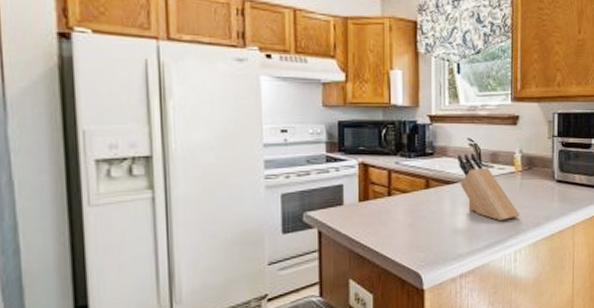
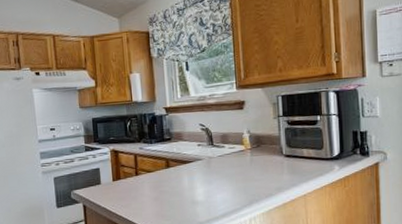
knife block: present [458,152,521,221] -> none [192,135,253,193]

